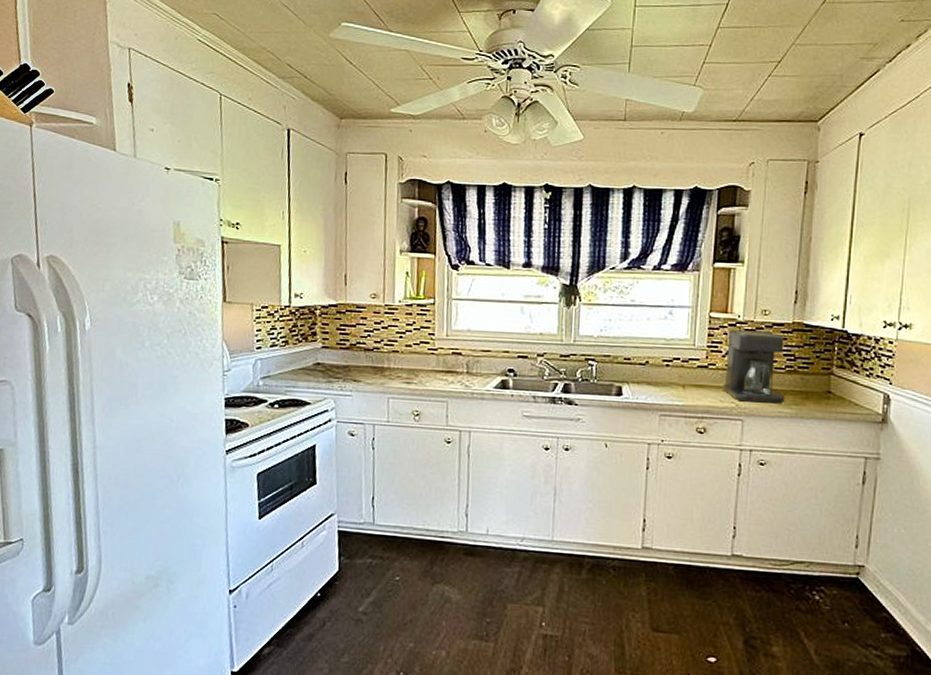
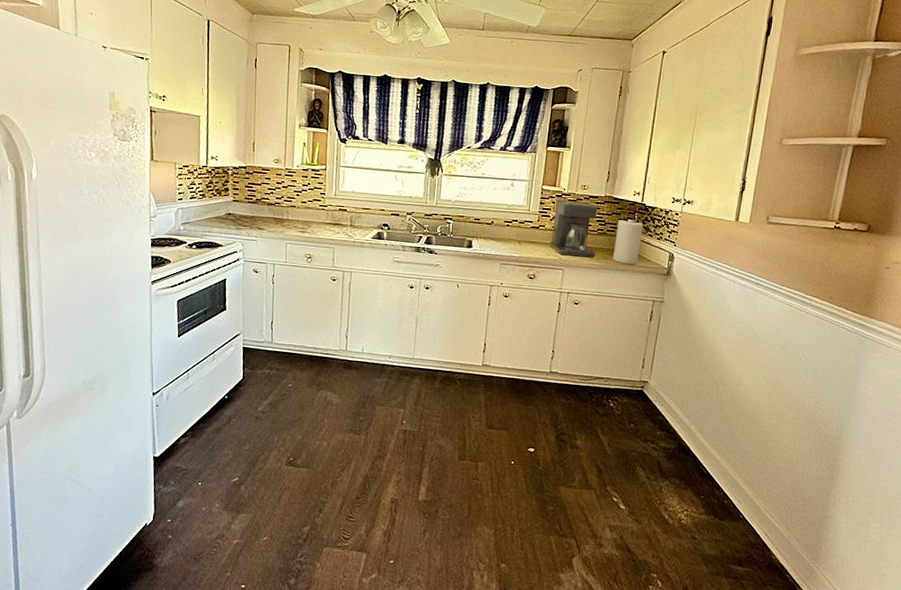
paper towel holder: none [807,352,847,411] -> present [612,219,644,265]

